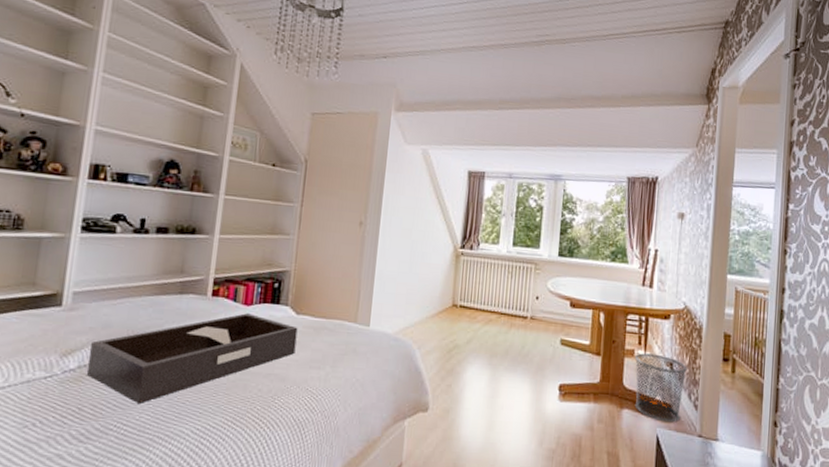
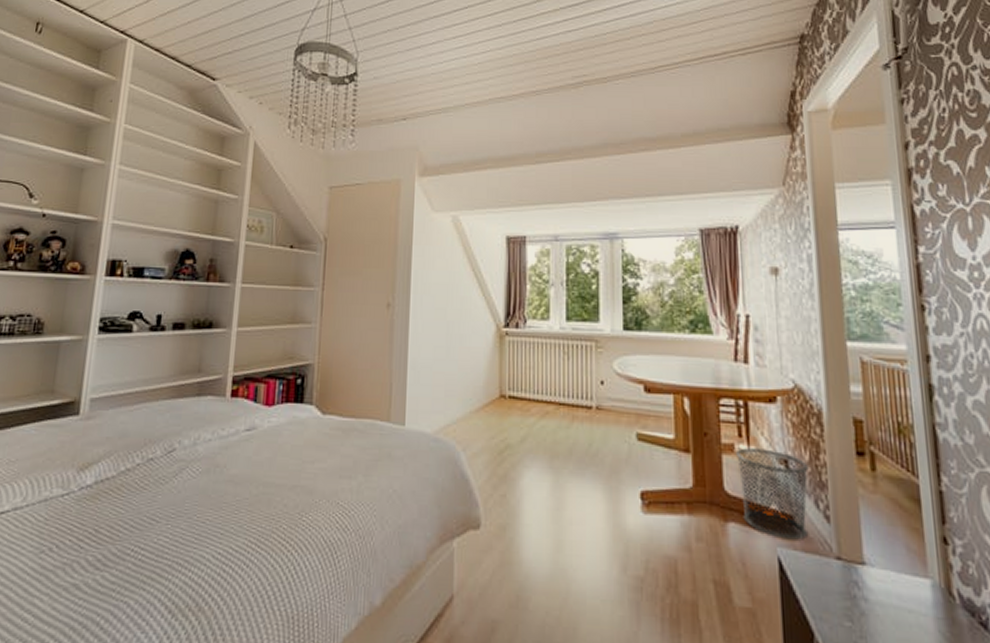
tray: present [87,313,298,403] -> none [104,415,325,523]

